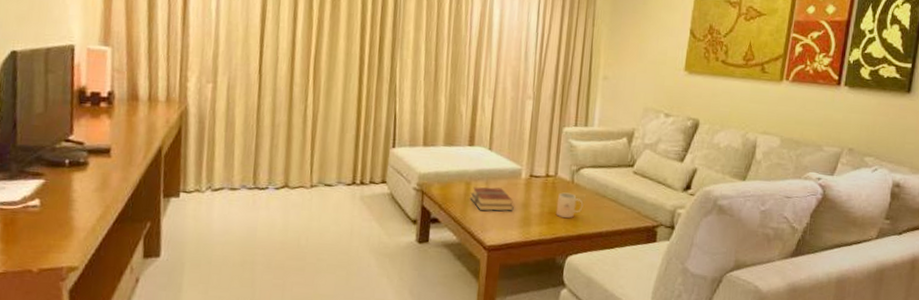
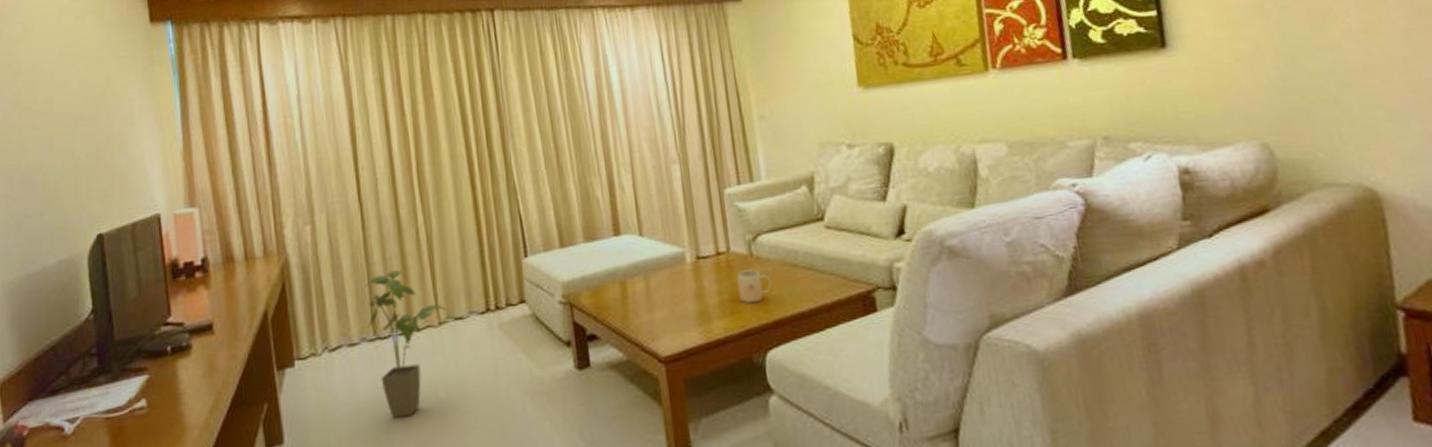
house plant: none [249,136,320,254] -> present [365,270,448,418]
books: present [470,186,514,212] -> none [628,280,686,315]

